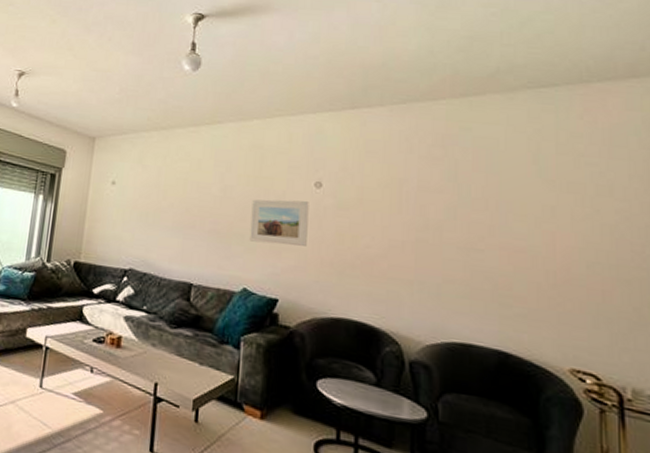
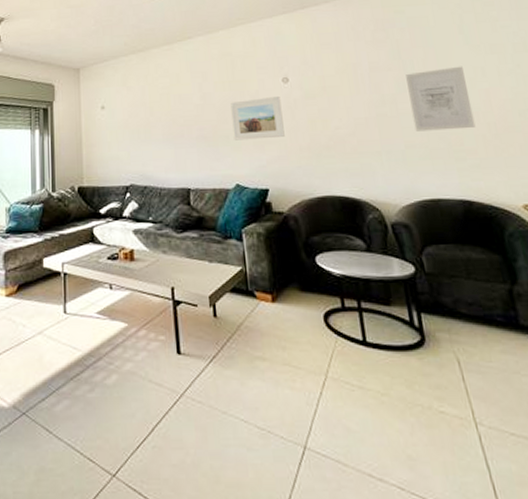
wall art: none [458,199,531,274] -> present [406,66,476,132]

